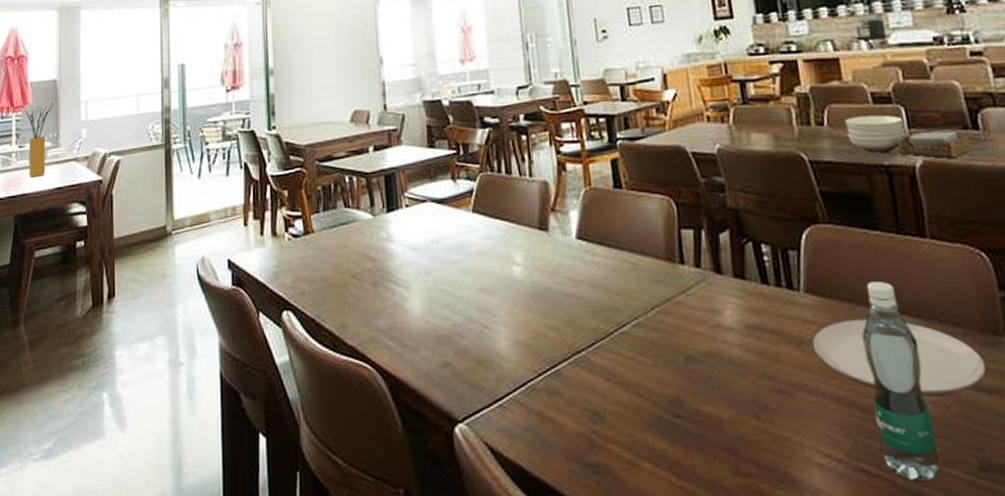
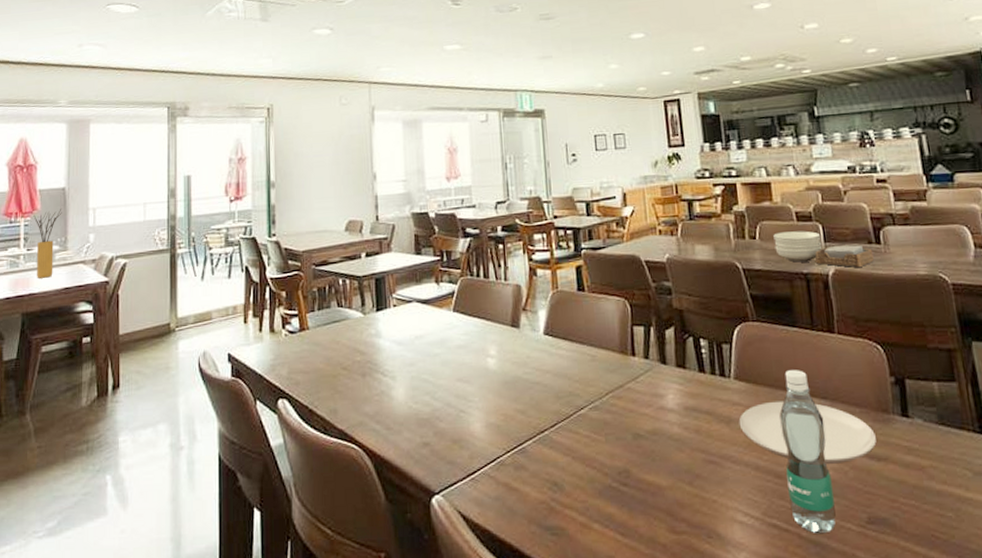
coffee maker: present [855,13,887,42] -> none [785,145,811,169]

